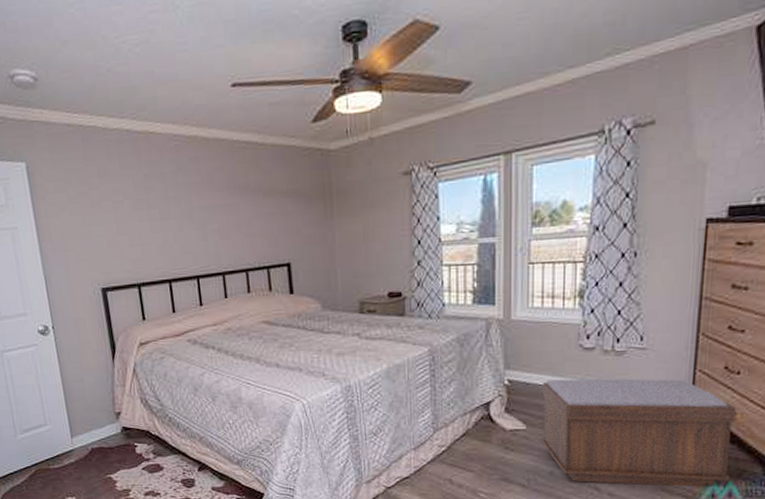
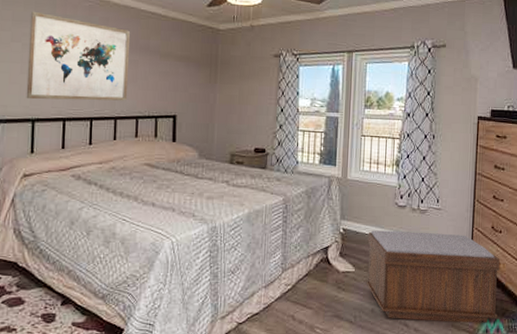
wall art: none [114,162,232,263] -> present [26,11,131,101]

